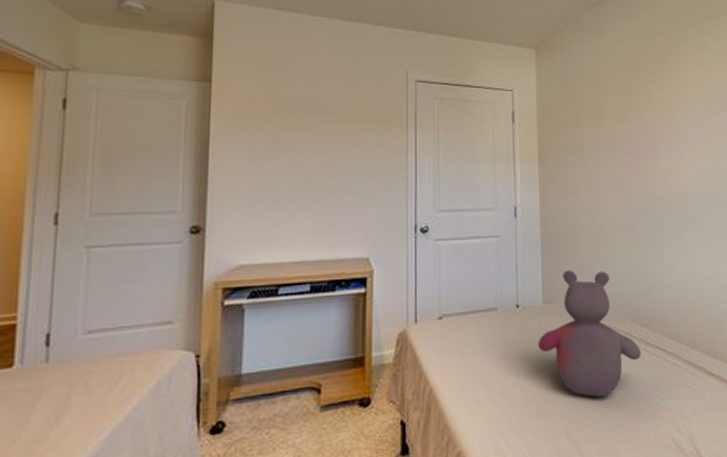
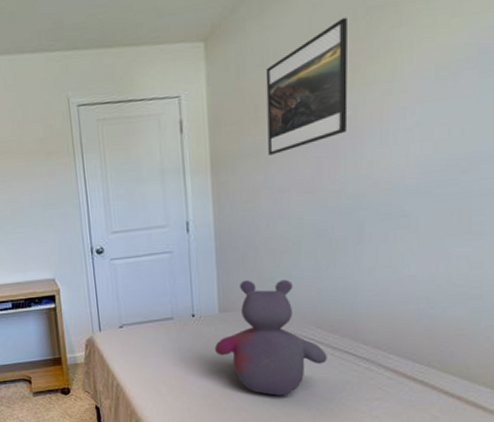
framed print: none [584,55,647,154] -> present [265,17,348,155]

